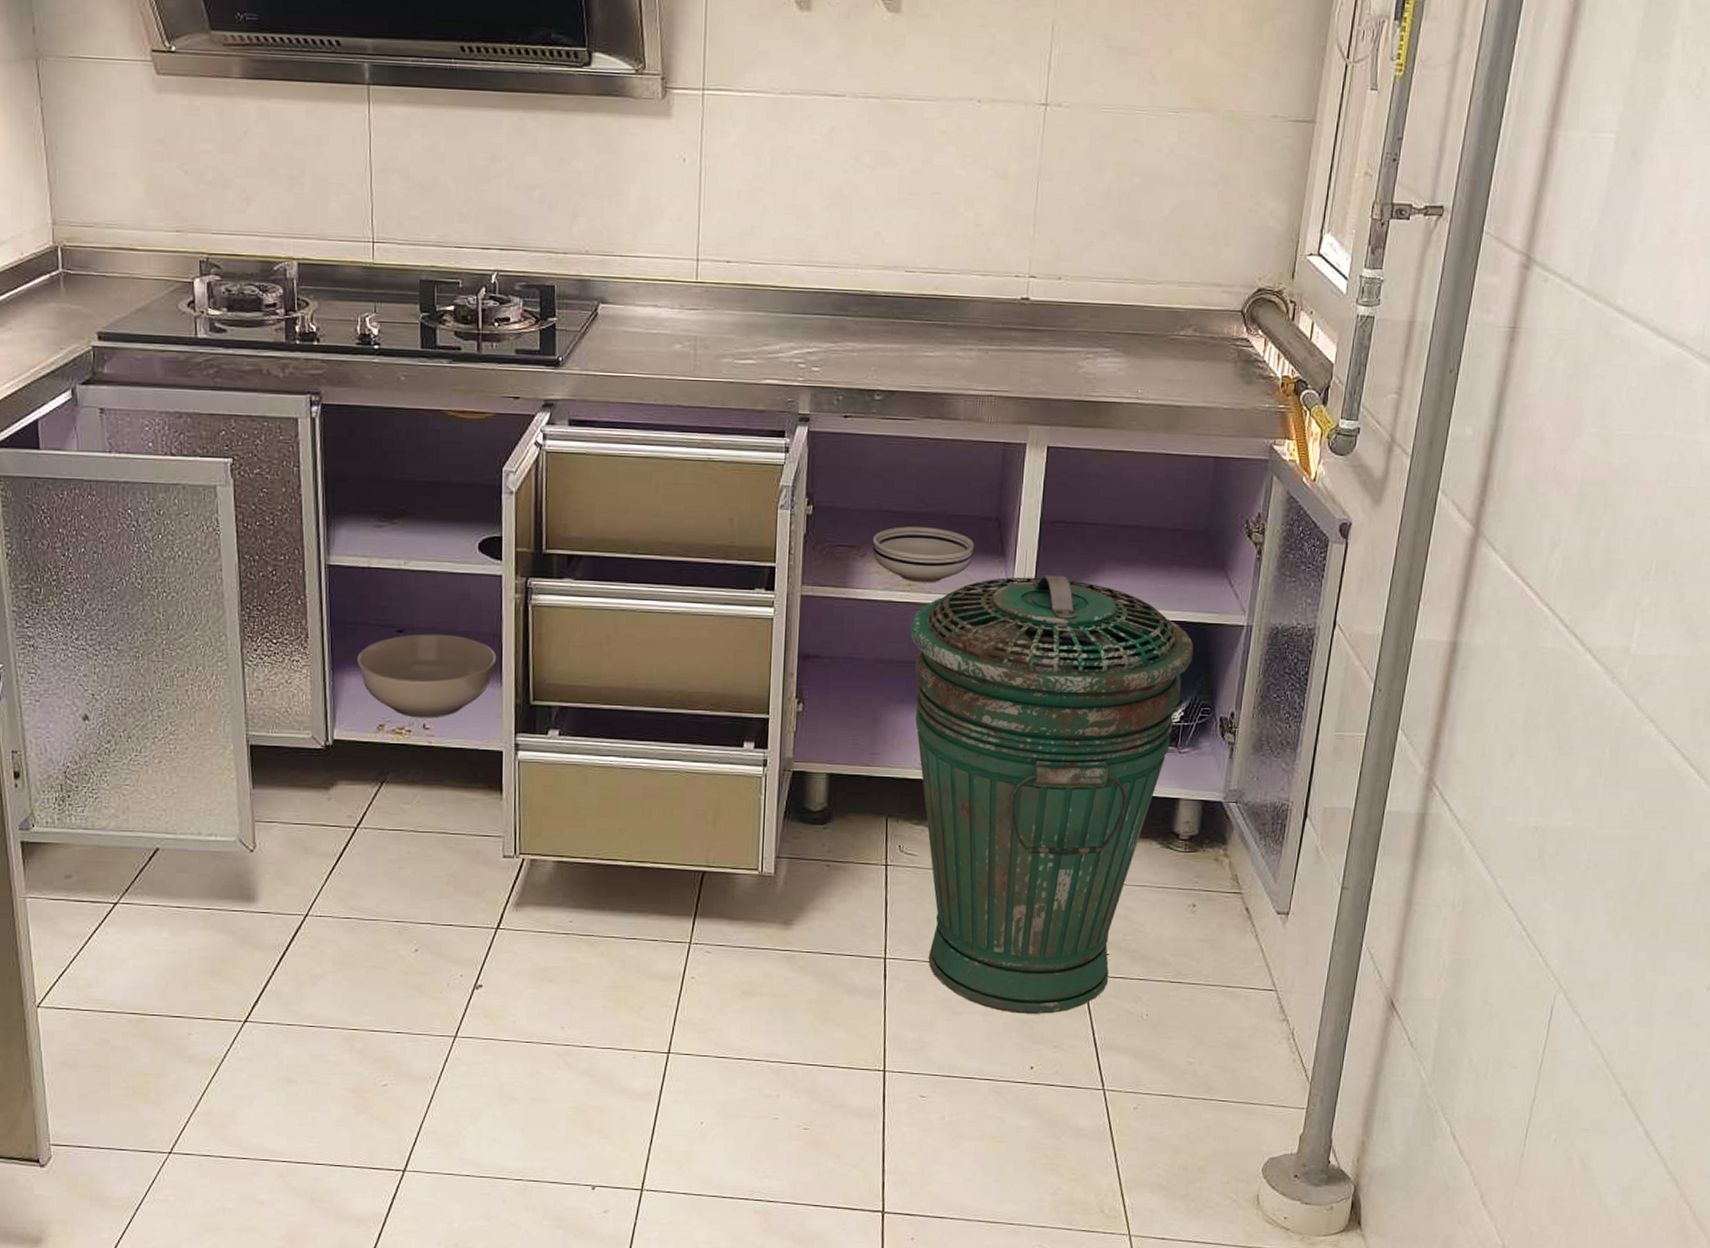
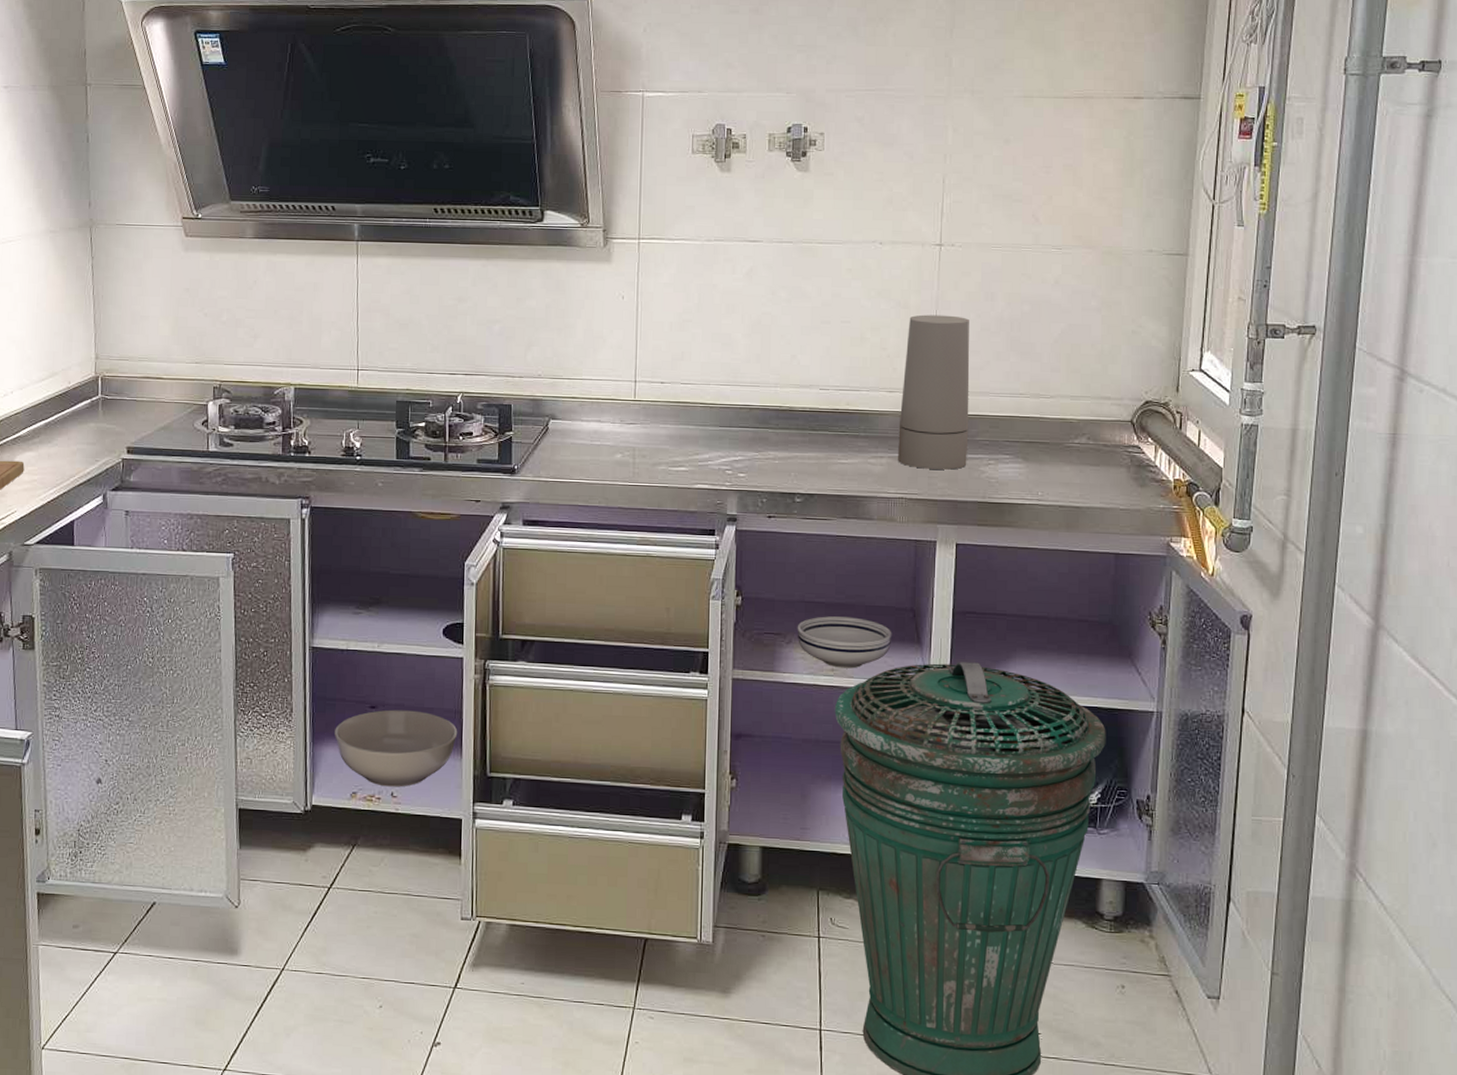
canister: none [989,186,1074,364] -> present [898,314,970,470]

